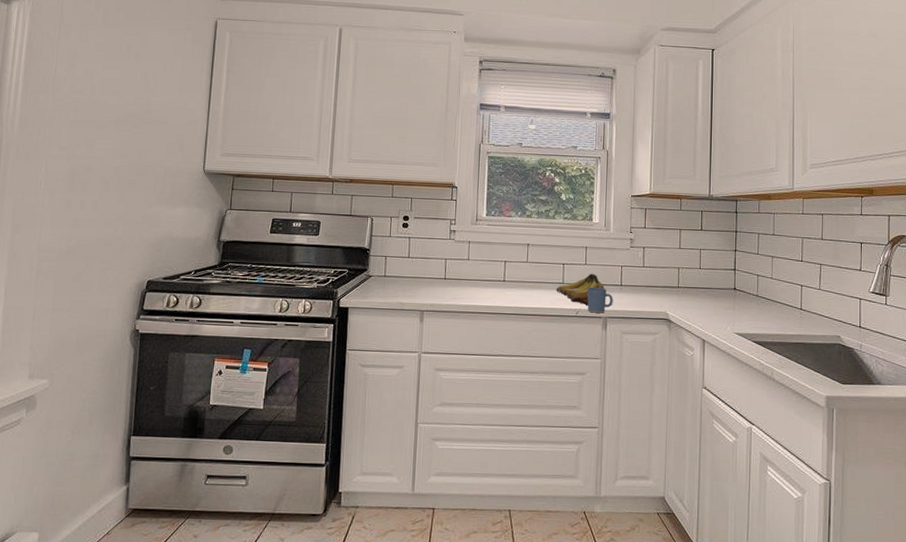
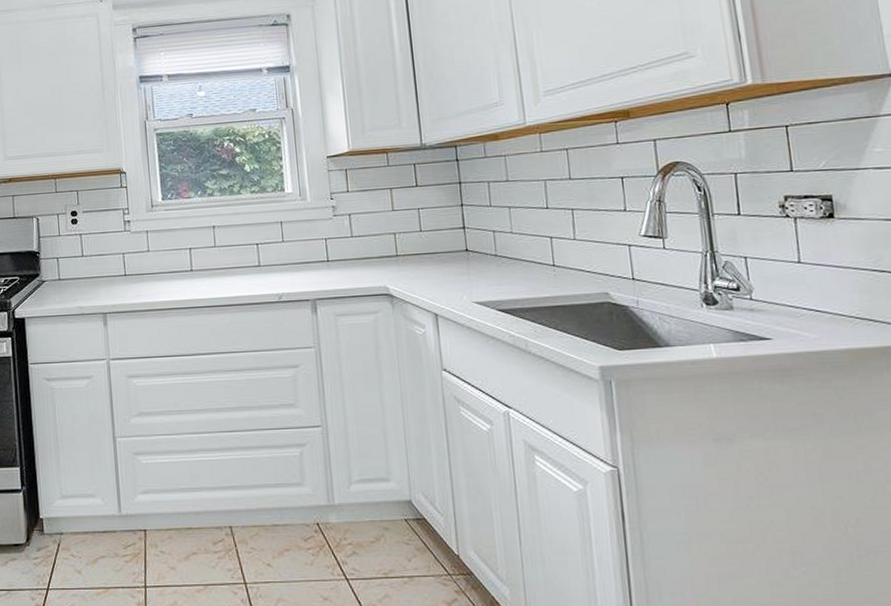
fruit: present [556,273,605,306] -> none [252,250,309,289]
mug: present [587,287,613,313] -> none [289,266,321,296]

